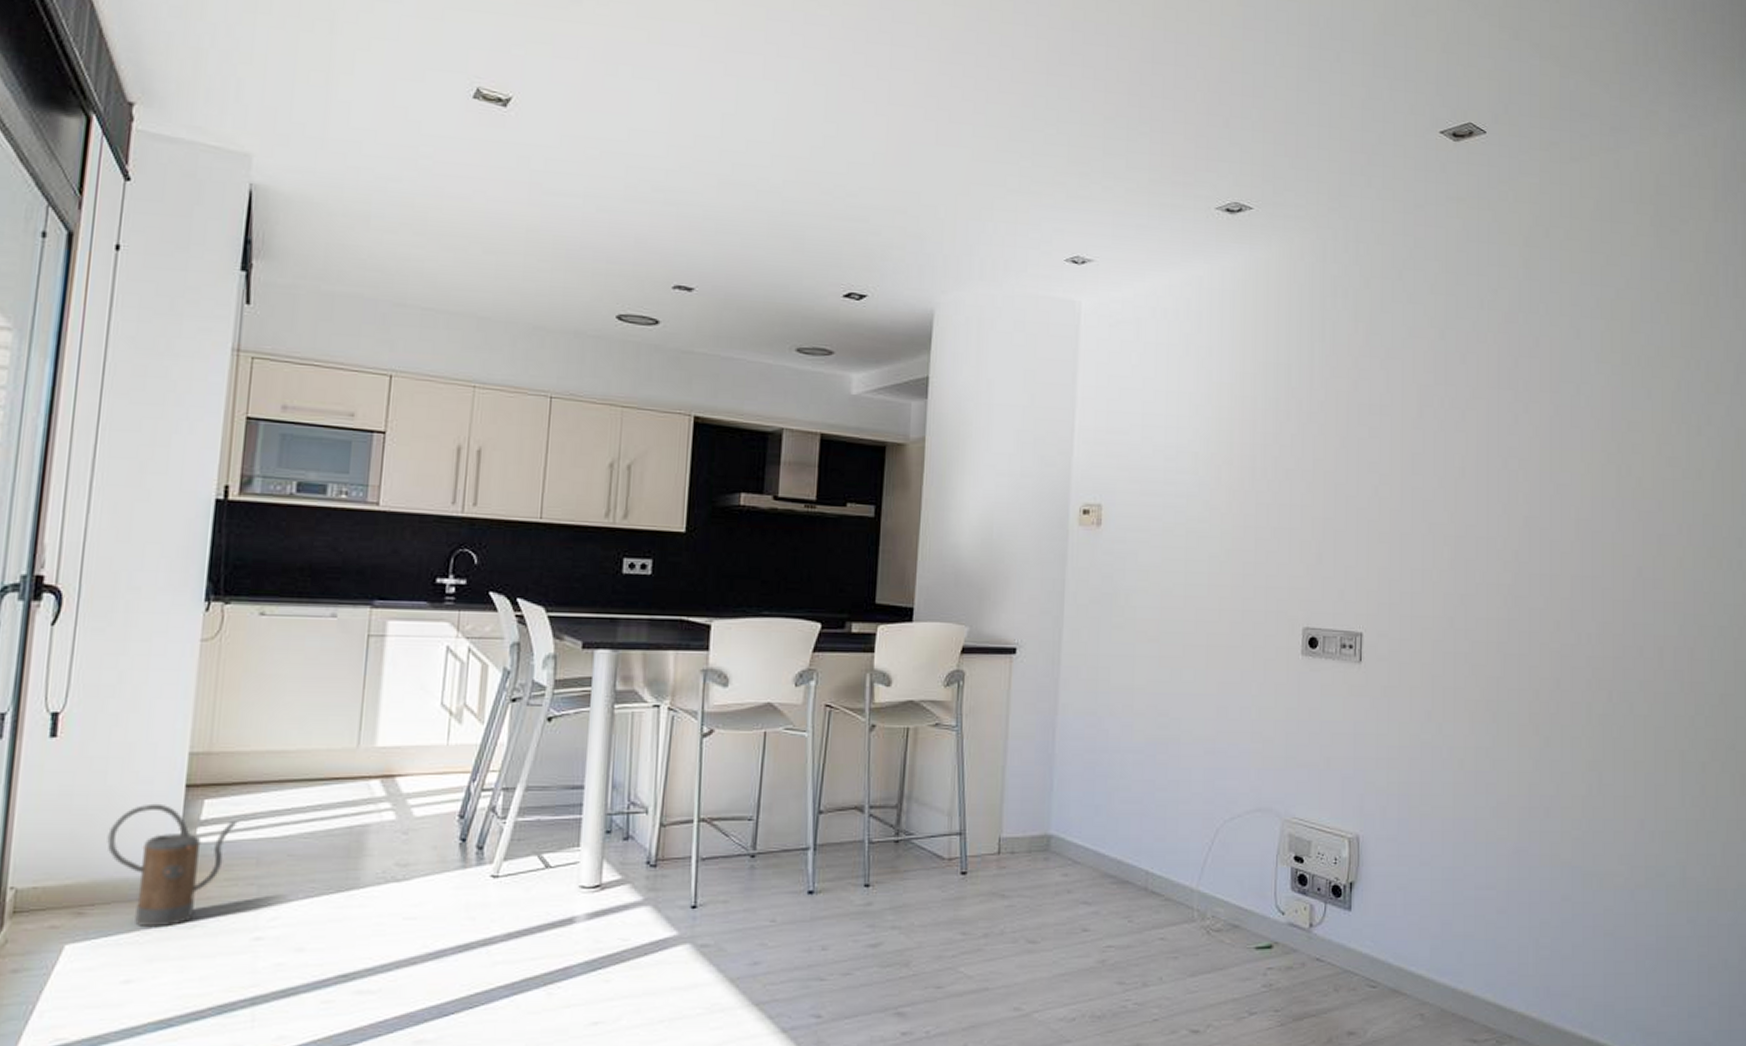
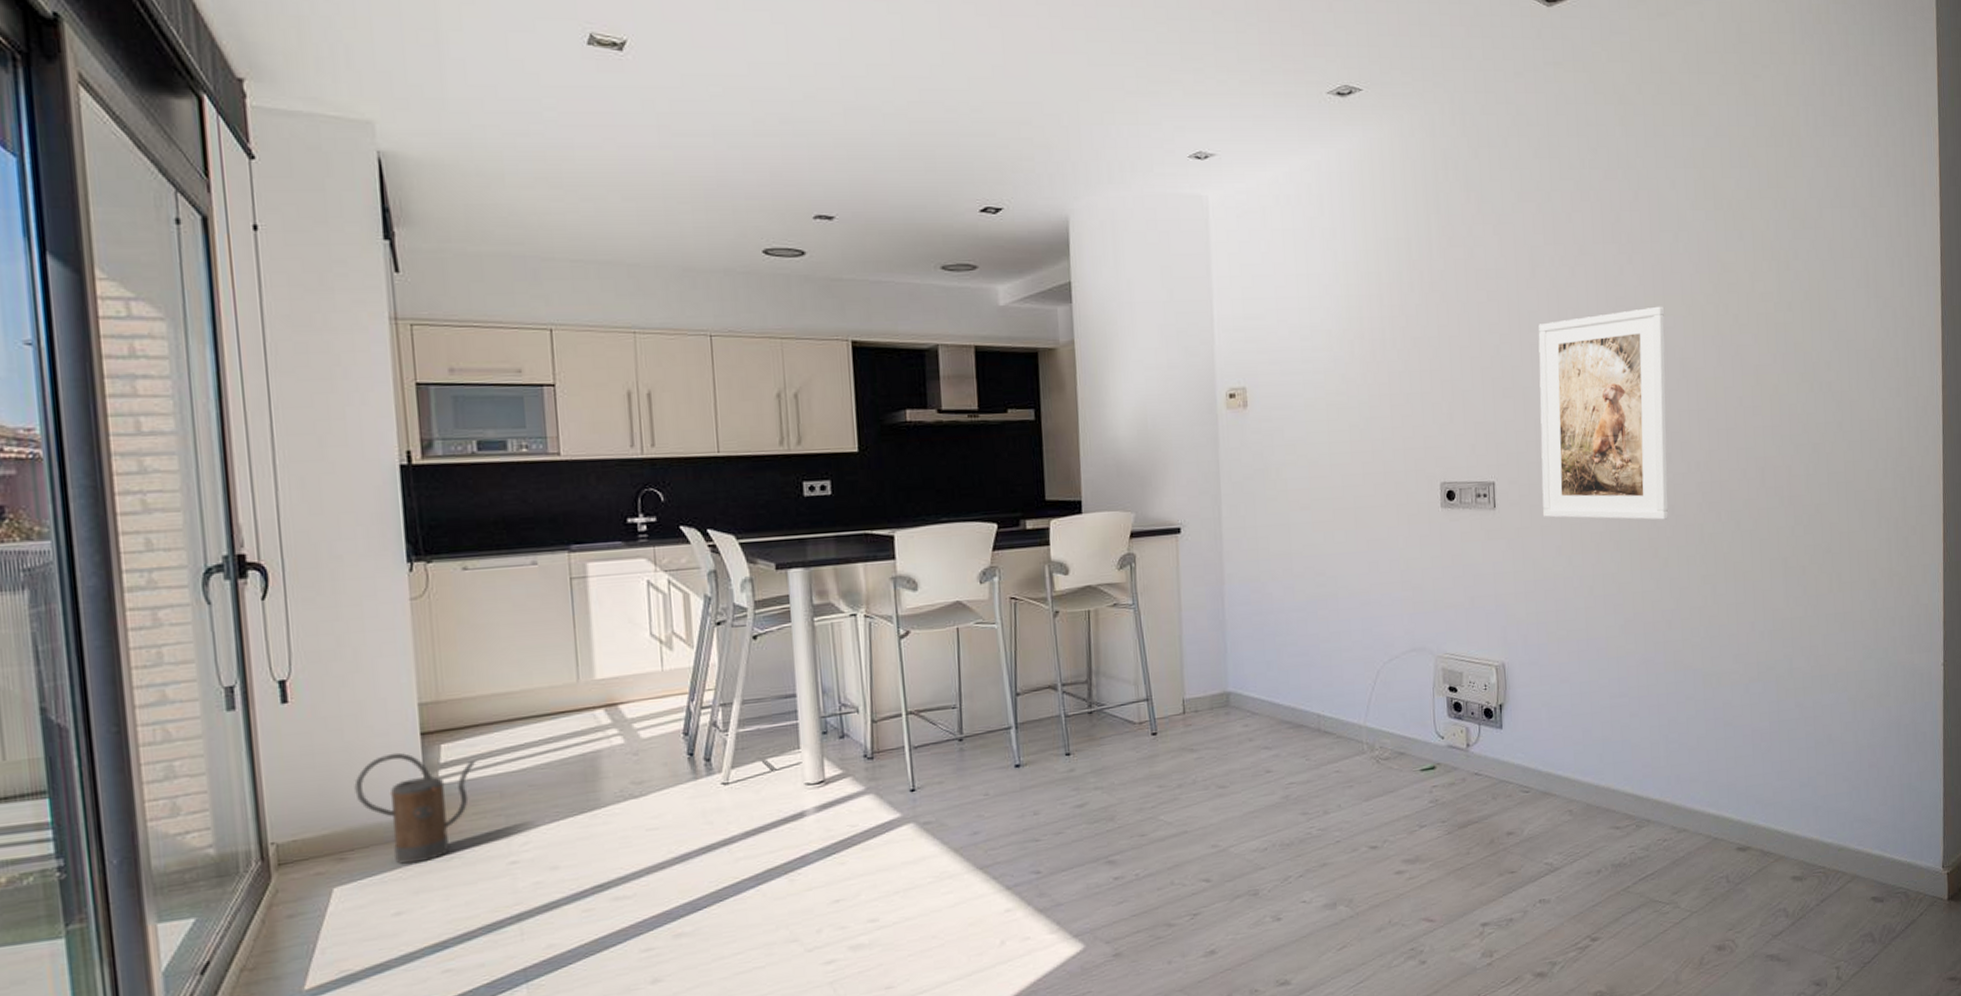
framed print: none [1413,460,1561,694] -> present [1538,306,1668,520]

